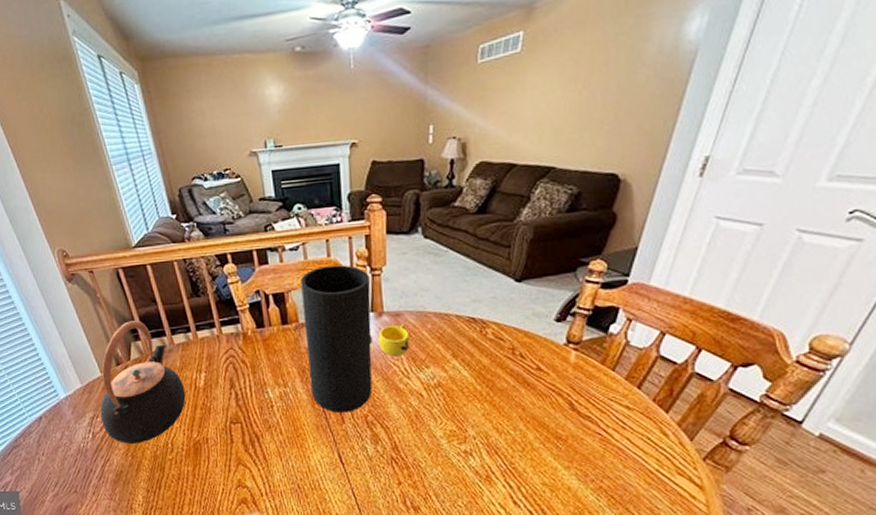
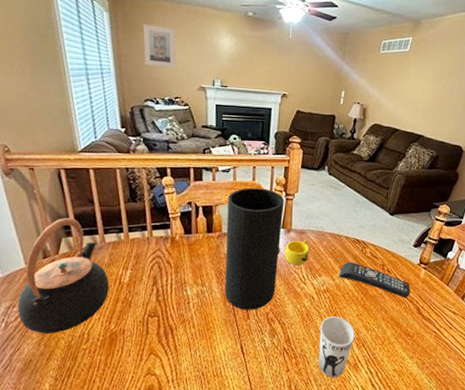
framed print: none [177,87,221,137] -> present [142,24,176,69]
cup: none [434,417,484,493] -> present [318,317,355,378]
remote control: none [452,346,557,391] -> present [339,261,410,298]

